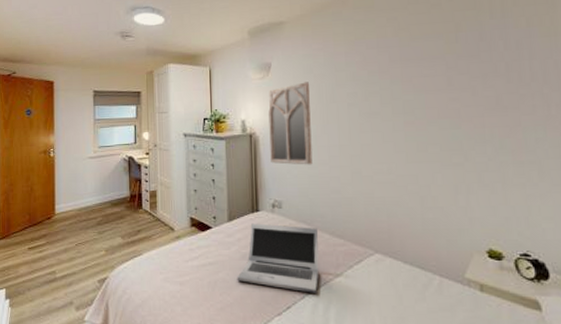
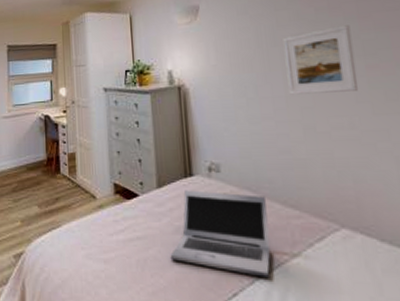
home mirror: present [268,82,313,165] -> none [198,24,255,121]
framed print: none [340,87,398,145] -> present [283,25,359,95]

